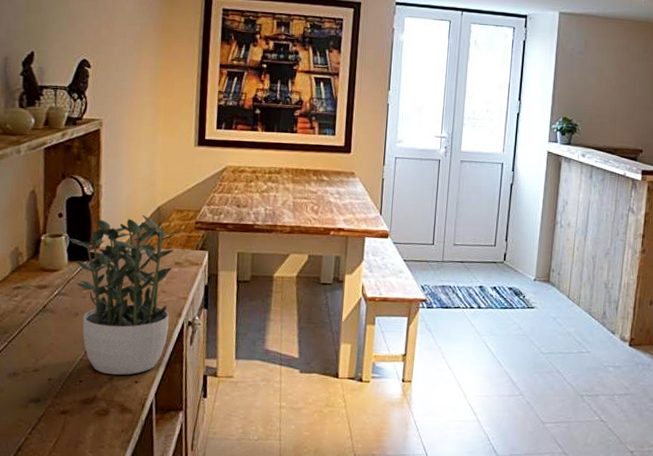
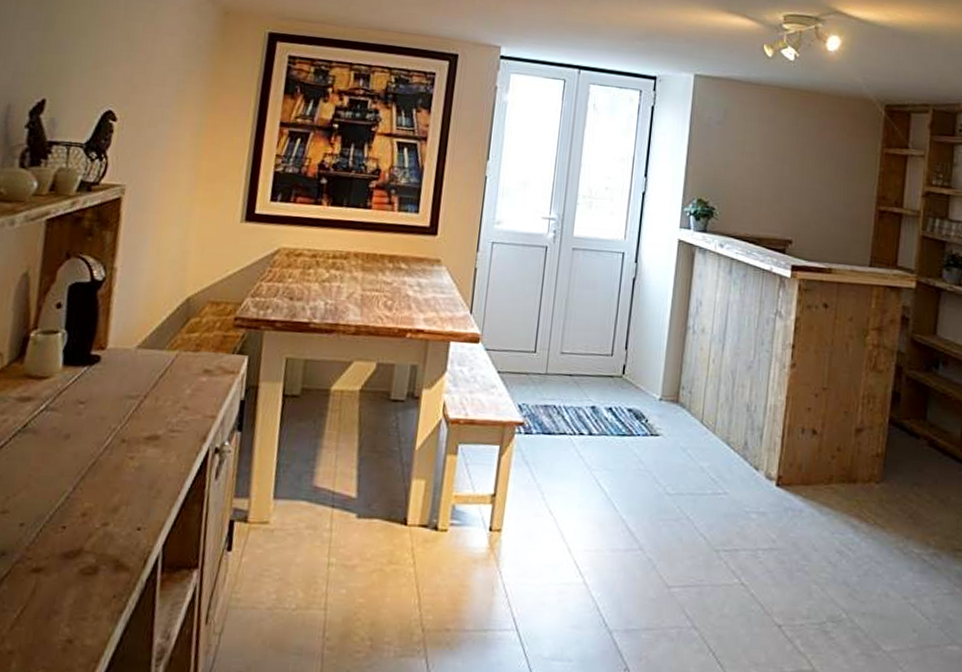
potted plant: present [67,214,185,375] -> none [65,306,220,520]

